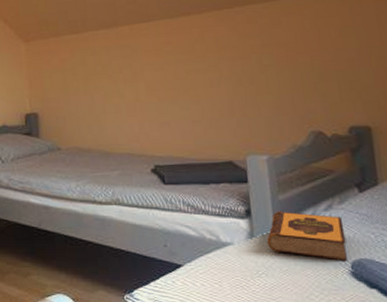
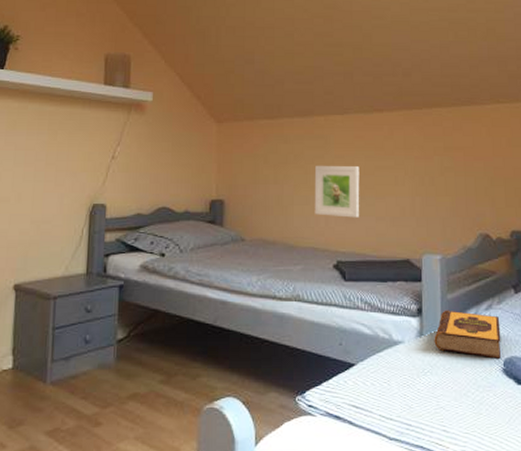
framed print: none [123,72,174,123] -> present [314,166,360,218]

